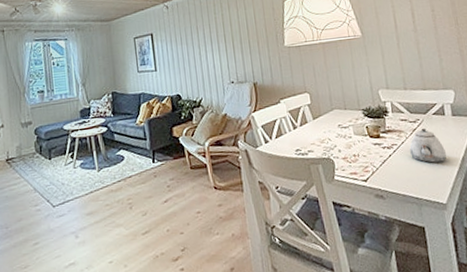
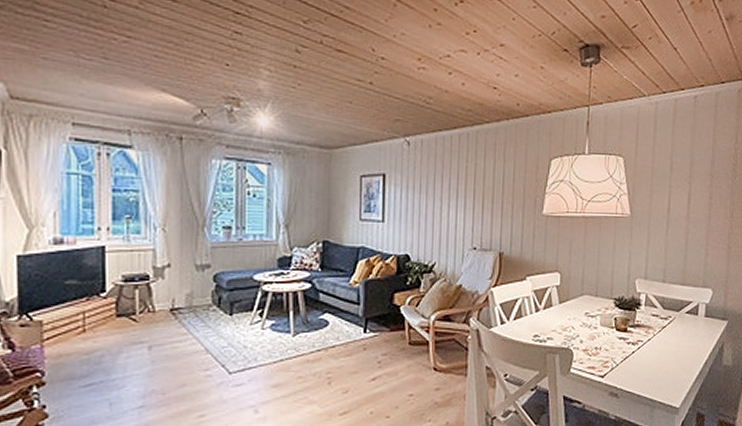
teapot: present [409,129,447,163] -> none [654,327,691,364]

